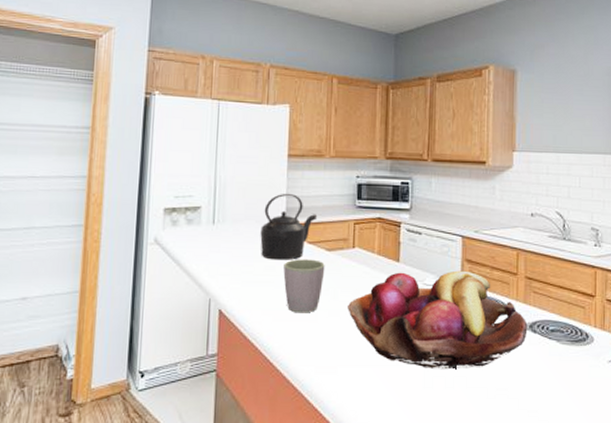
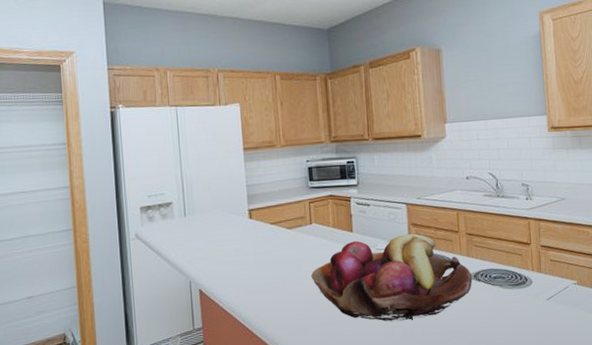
kettle: present [260,194,318,260] -> none [227,183,276,242]
mug: present [283,259,325,313] -> none [251,237,288,286]

